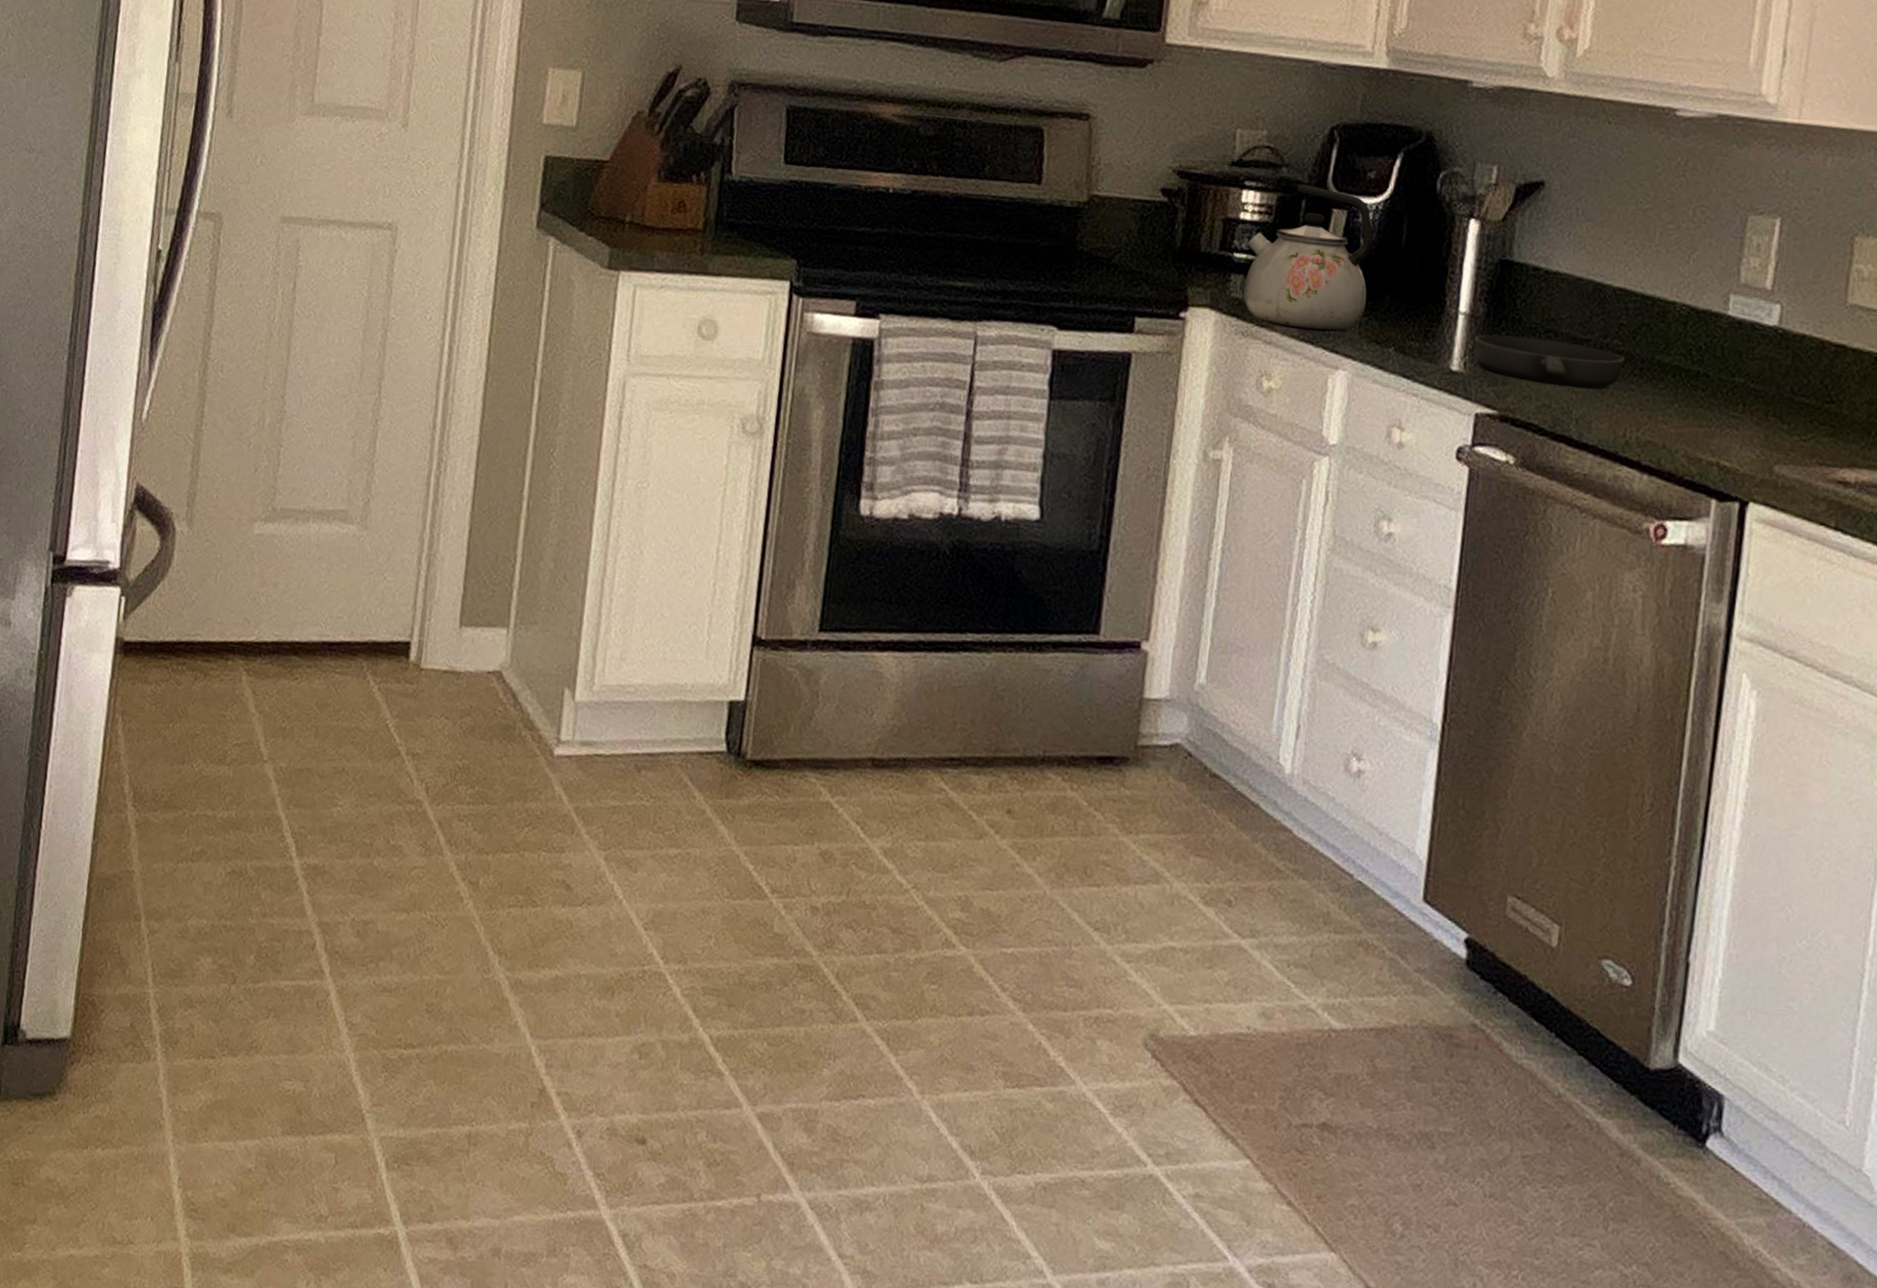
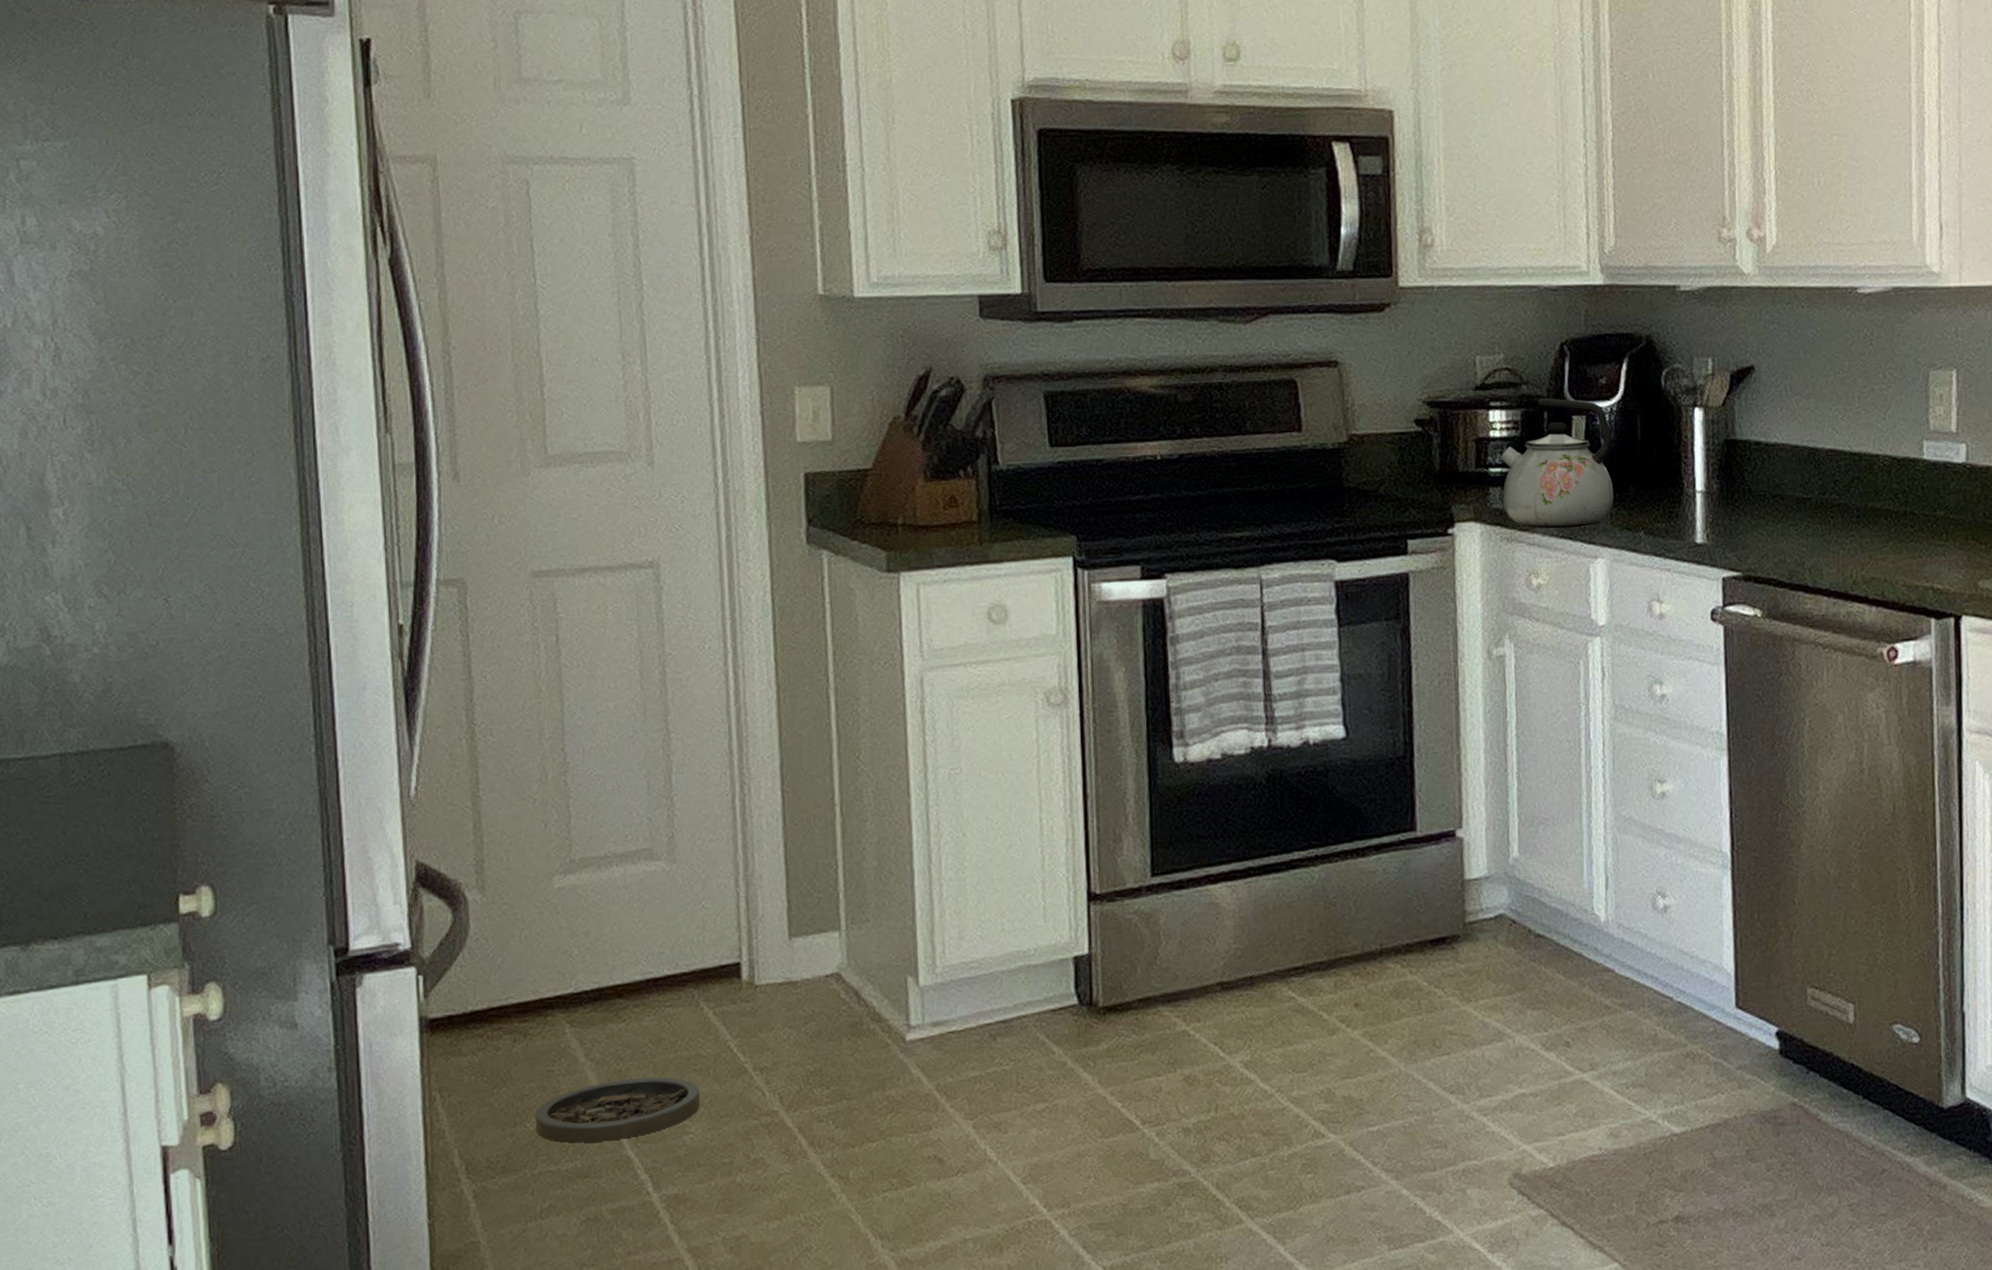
pet bowl: none [200,737,354,799] -> present [535,1077,701,1143]
frying pan: present [1474,334,1625,389] -> none [1713,503,1843,543]

